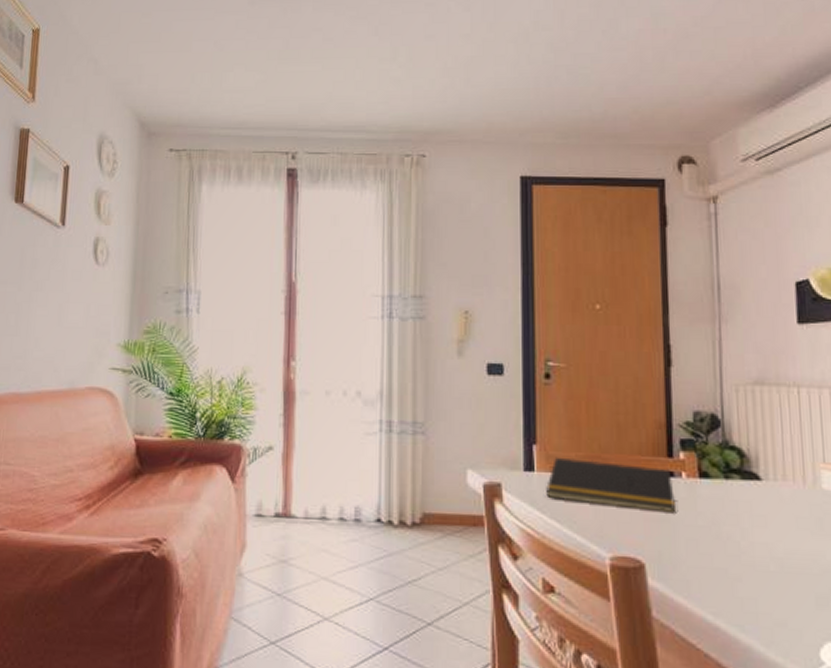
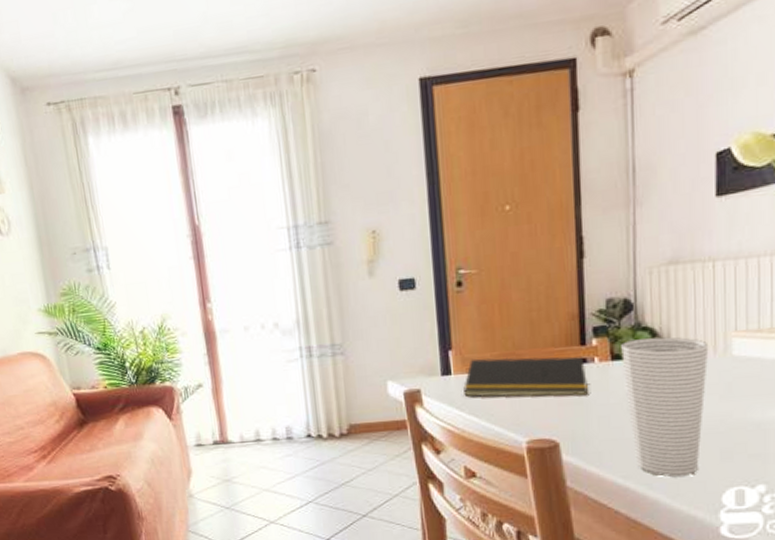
cup: none [709,458,798,622] -> present [621,337,709,478]

